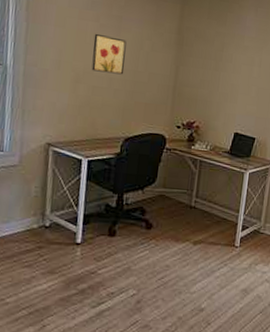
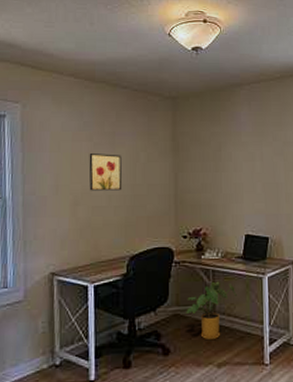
house plant: none [171,170,219,221] -> present [186,281,237,341]

